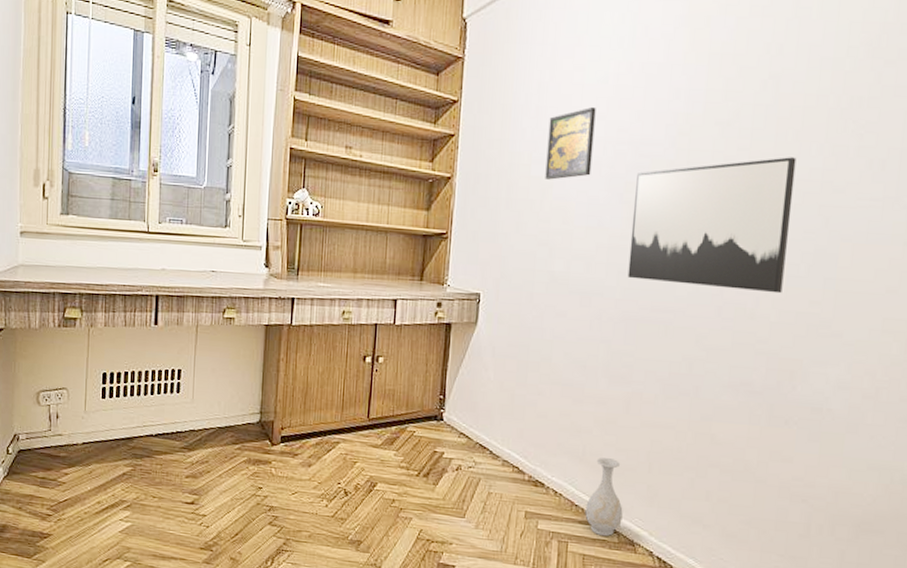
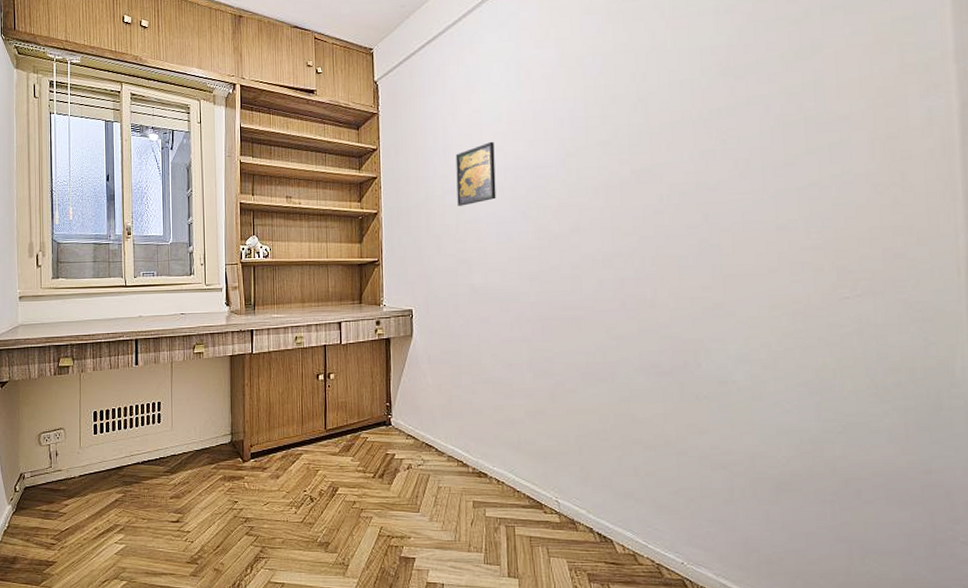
vase: present [585,457,623,537] -> none [526,444,561,518]
wall art: present [627,157,797,294] -> none [536,165,676,284]

